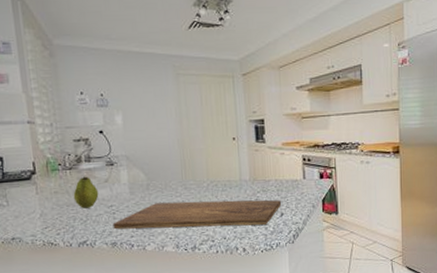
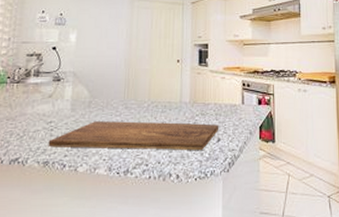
fruit: present [73,176,99,209] -> none [15,90,41,123]

